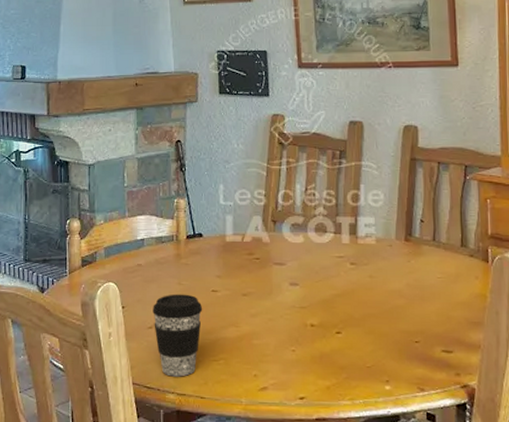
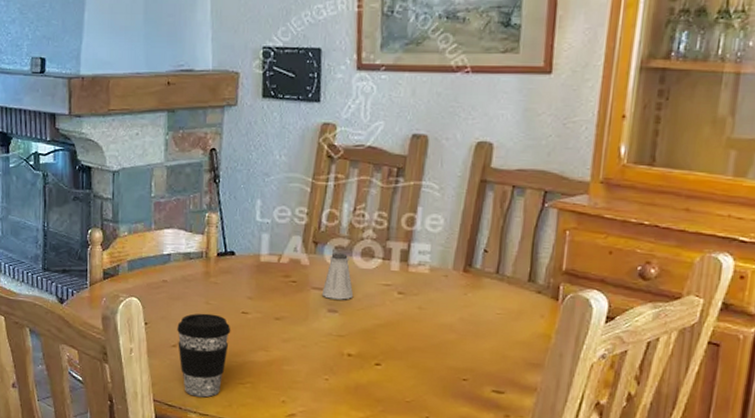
saltshaker: none [283,230,312,273] -> present [321,253,354,300]

